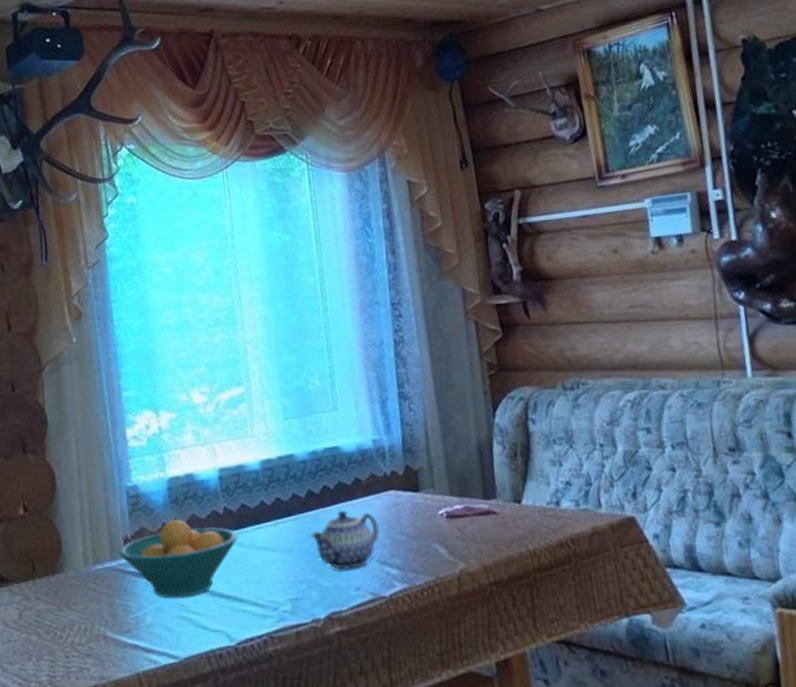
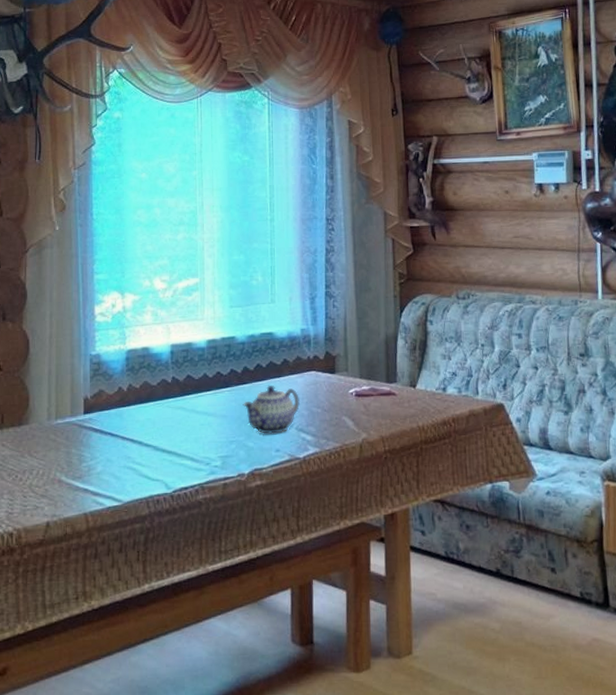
fruit bowl: present [118,519,239,598] -> none [78,385,182,451]

